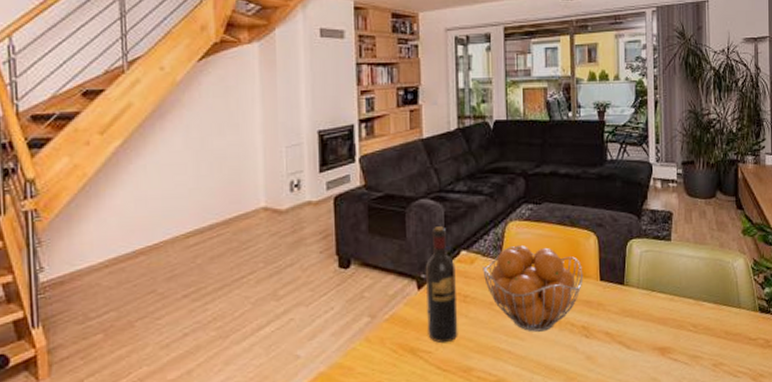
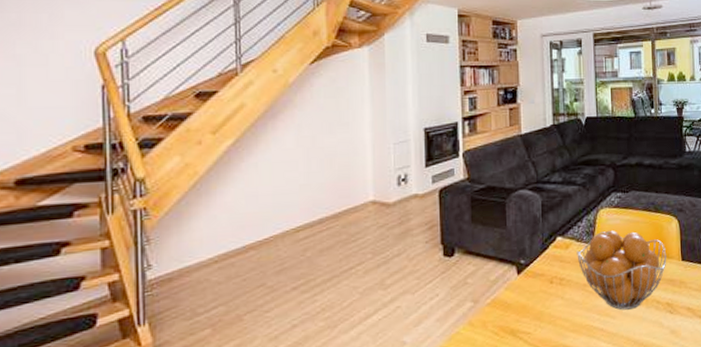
wine bottle: present [426,226,458,343] -> none [525,215,555,324]

